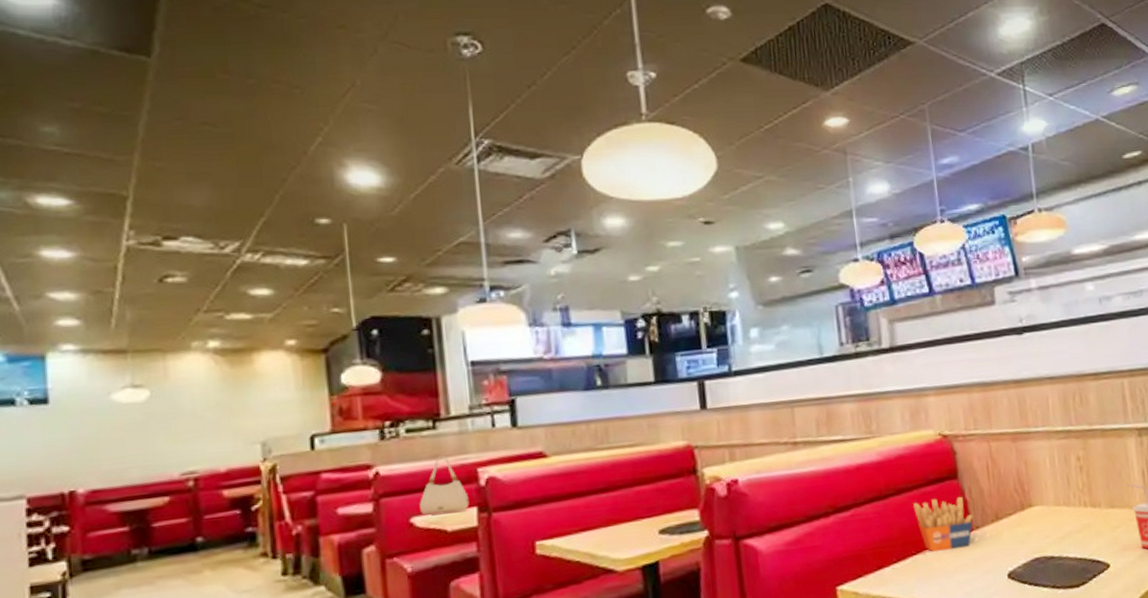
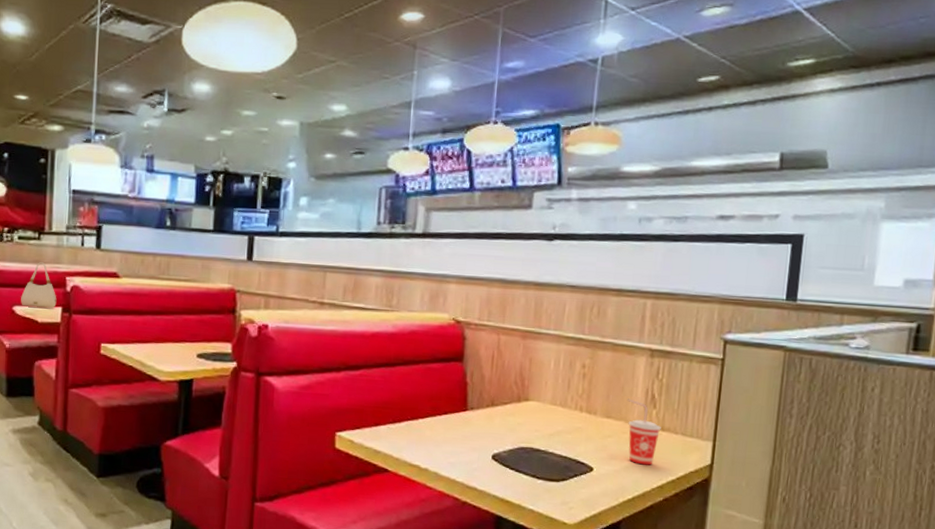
french fries: present [913,496,973,552] -> none [417,375,470,424]

